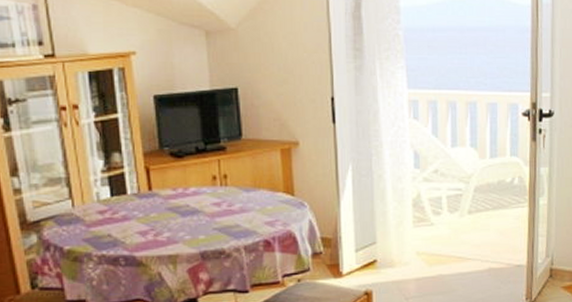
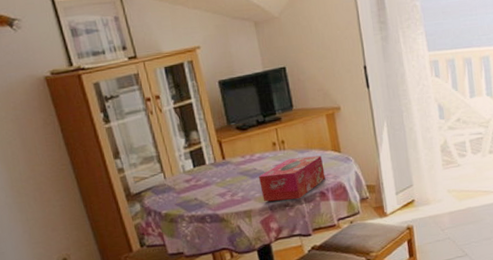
tissue box: none [191,197,273,247] -> present [259,155,325,202]

